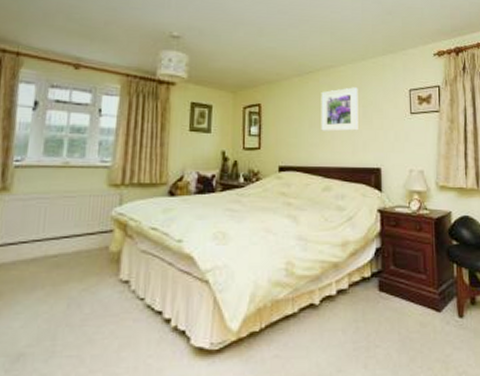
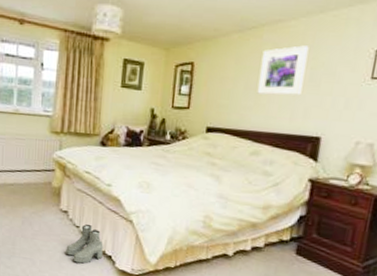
boots: none [126,293,175,349] -> present [66,224,104,264]

